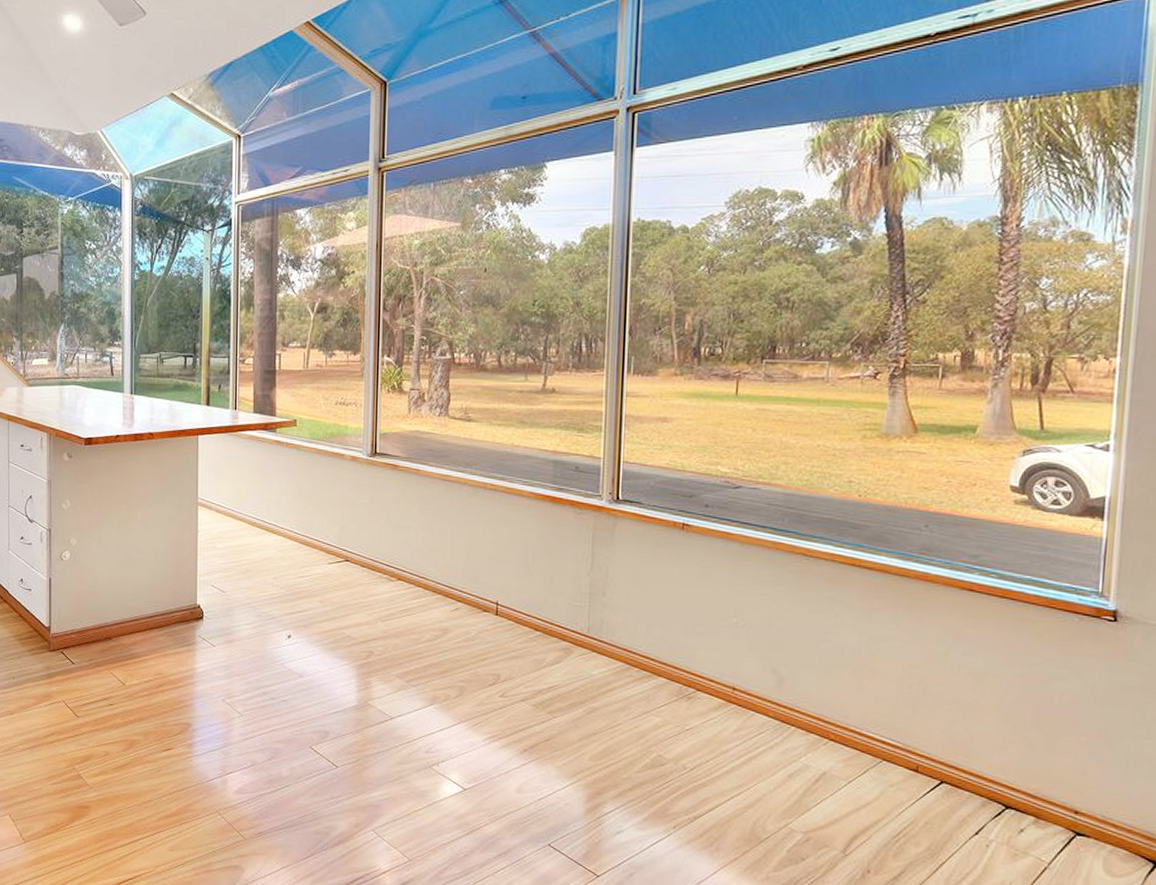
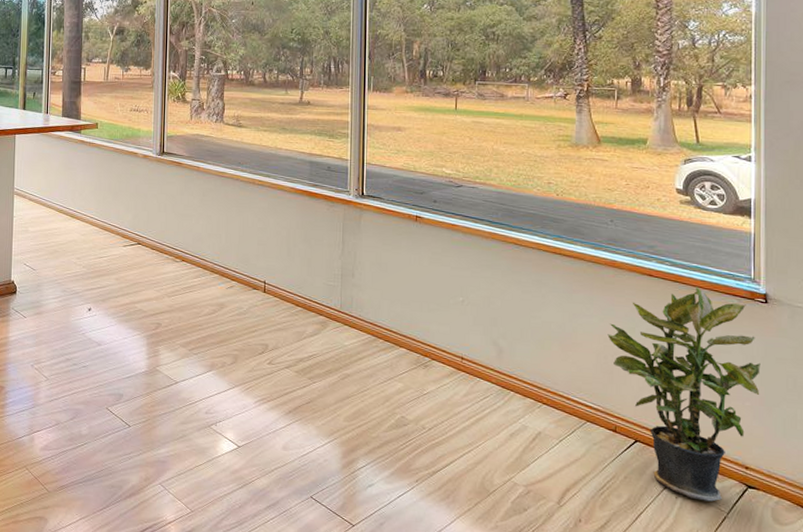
potted plant: none [913,602,1103,851] -> present [607,286,761,502]

